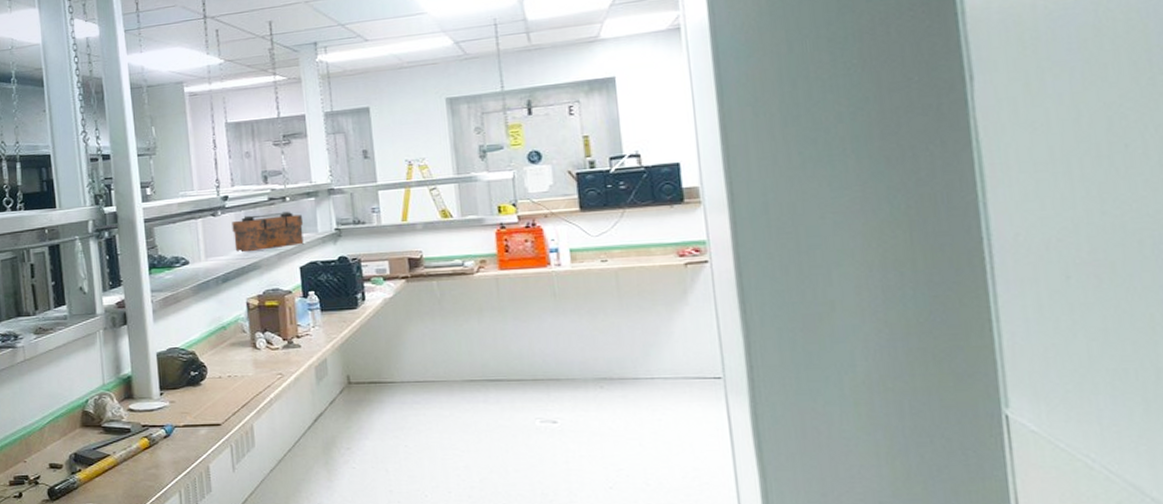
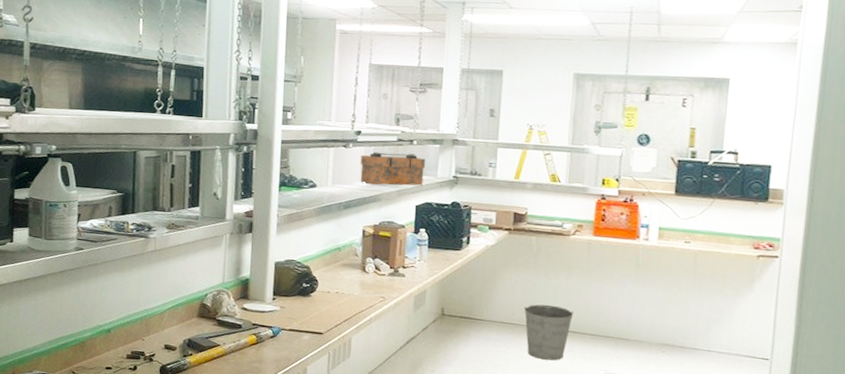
bucket: none [438,353,494,417] -> present [524,304,573,361]

